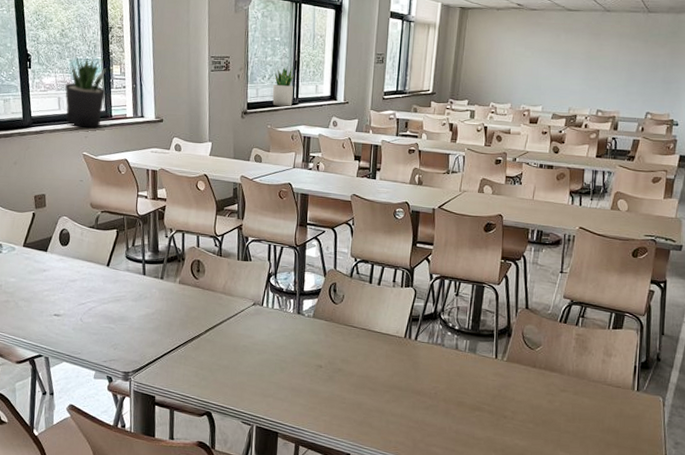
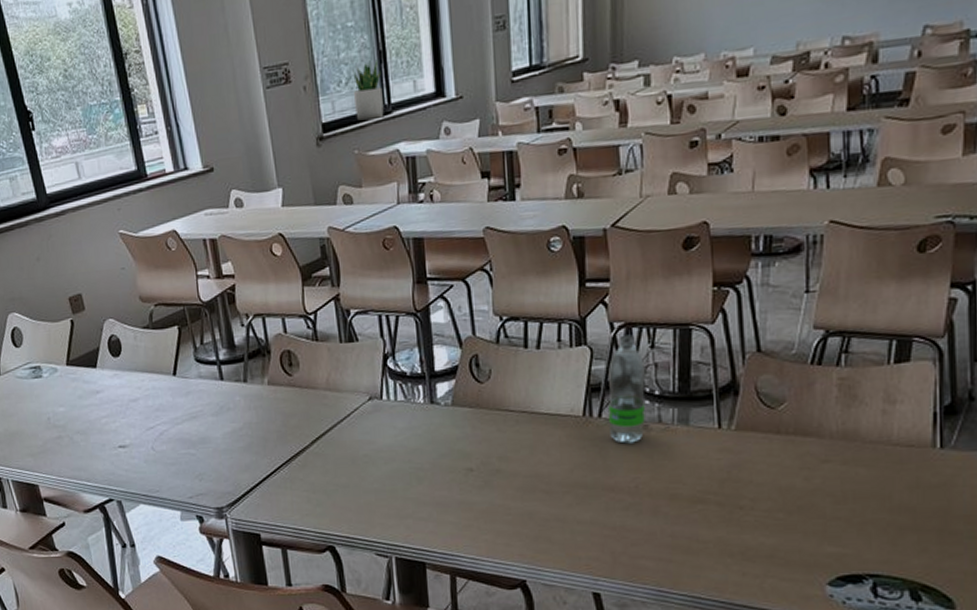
planter: present [65,52,106,128] -> none [81,96,134,199]
bottle: none [421,284,451,362] -> present [607,334,646,444]

